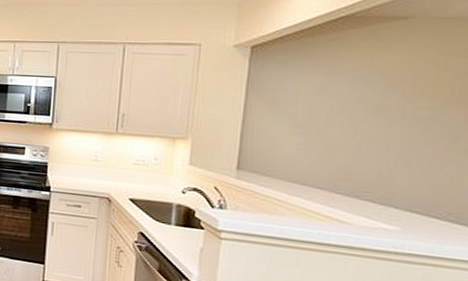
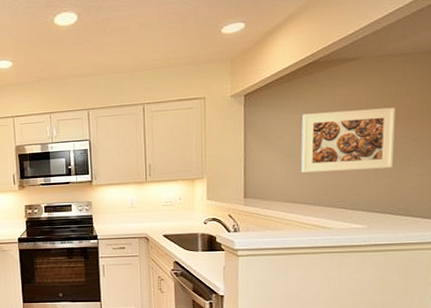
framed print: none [316,78,455,159] -> present [301,107,395,173]

